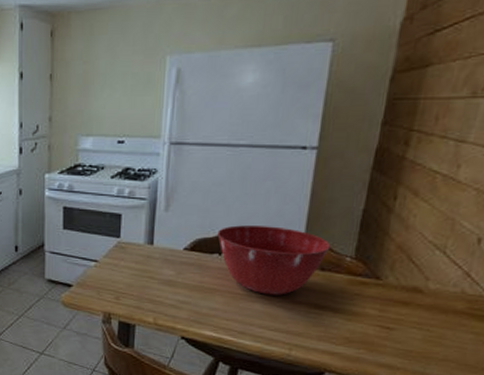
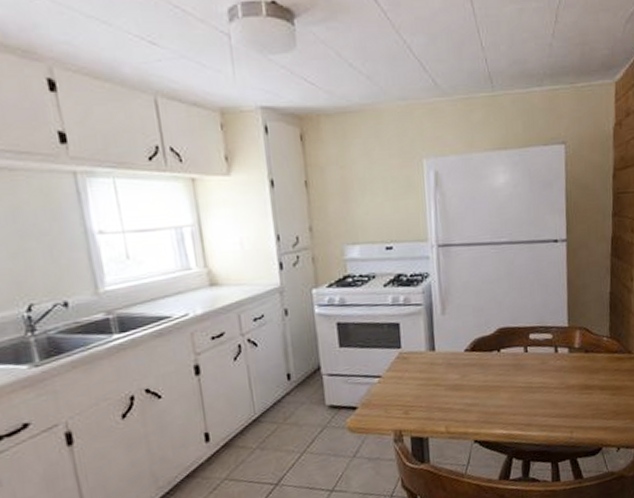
mixing bowl: present [217,225,331,295] -> none [493,317,590,384]

